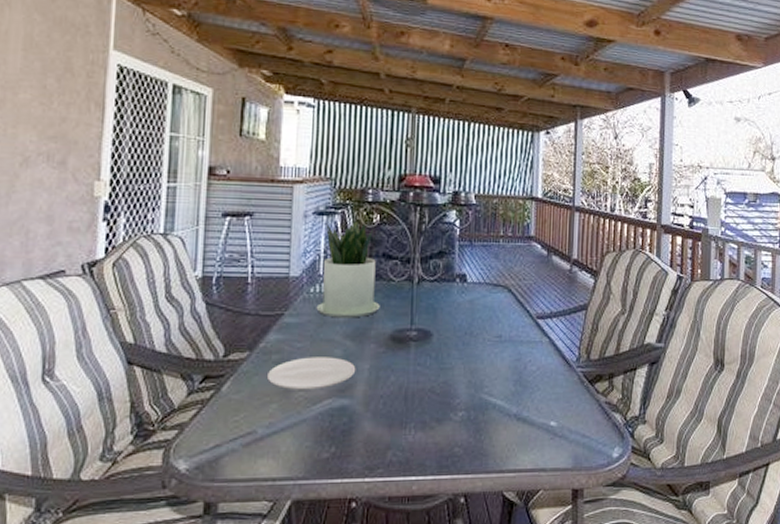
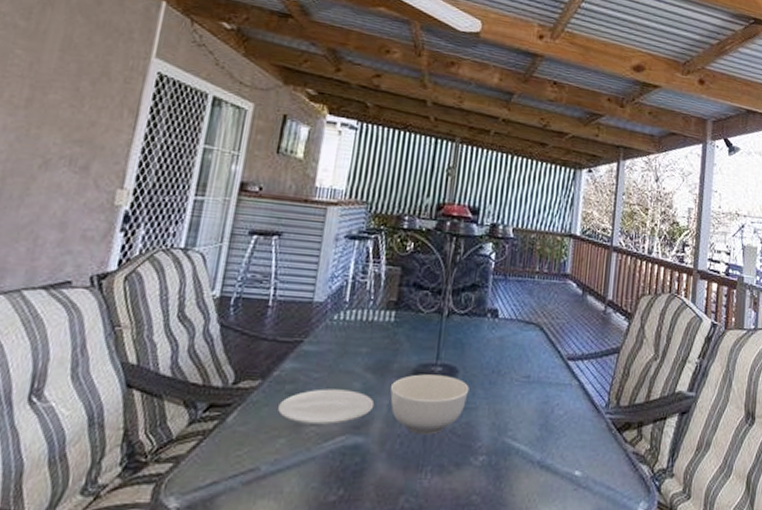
planter: present [316,221,380,318] -> none [338,248,406,350]
bowl: none [369,339,444,395] -> present [390,374,470,435]

